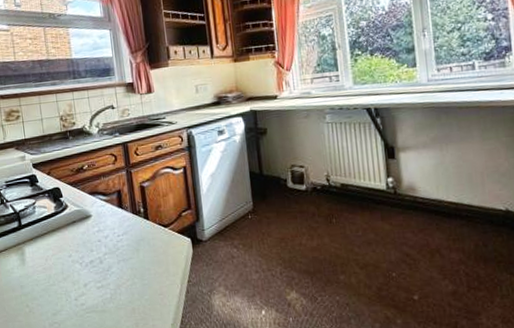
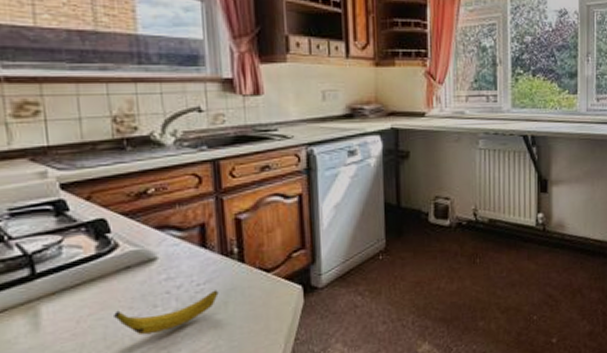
banana: none [67,240,133,272] -> present [114,290,219,336]

